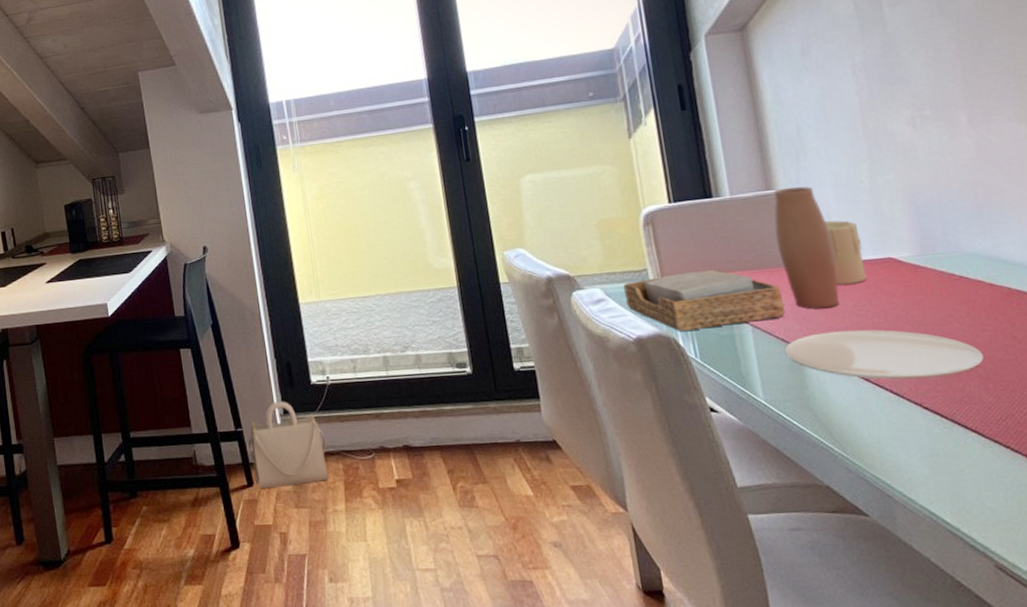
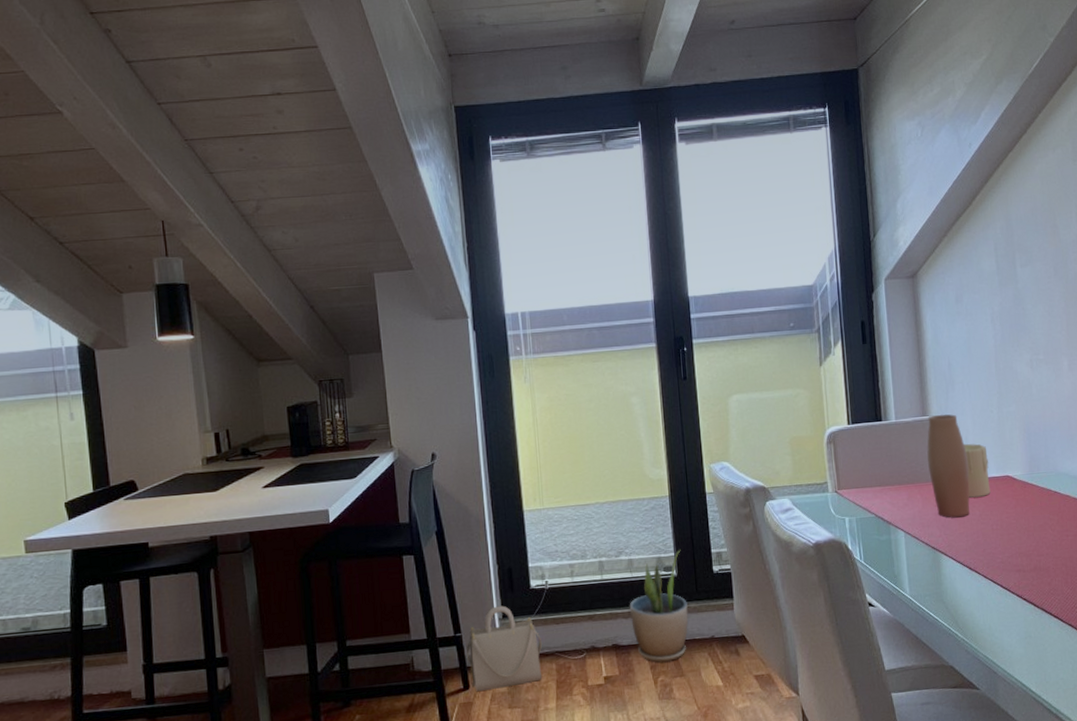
potted plant: none [419,344,488,467] -> present [629,549,689,663]
napkin holder: present [623,269,786,331] -> none [807,483,931,537]
plate: present [784,329,984,380] -> none [927,535,1066,577]

